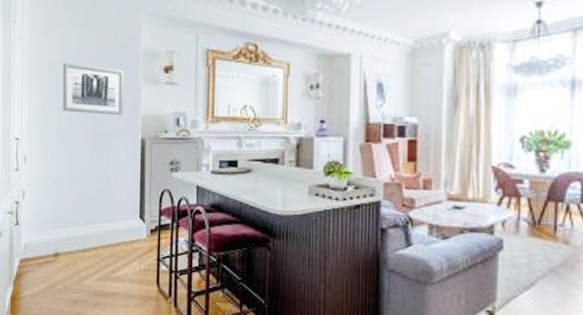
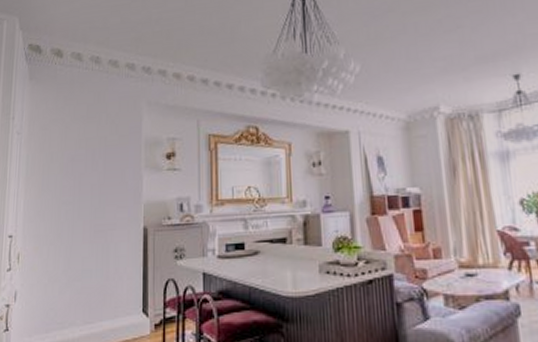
wall art: present [62,62,125,116] -> none [61,155,126,205]

